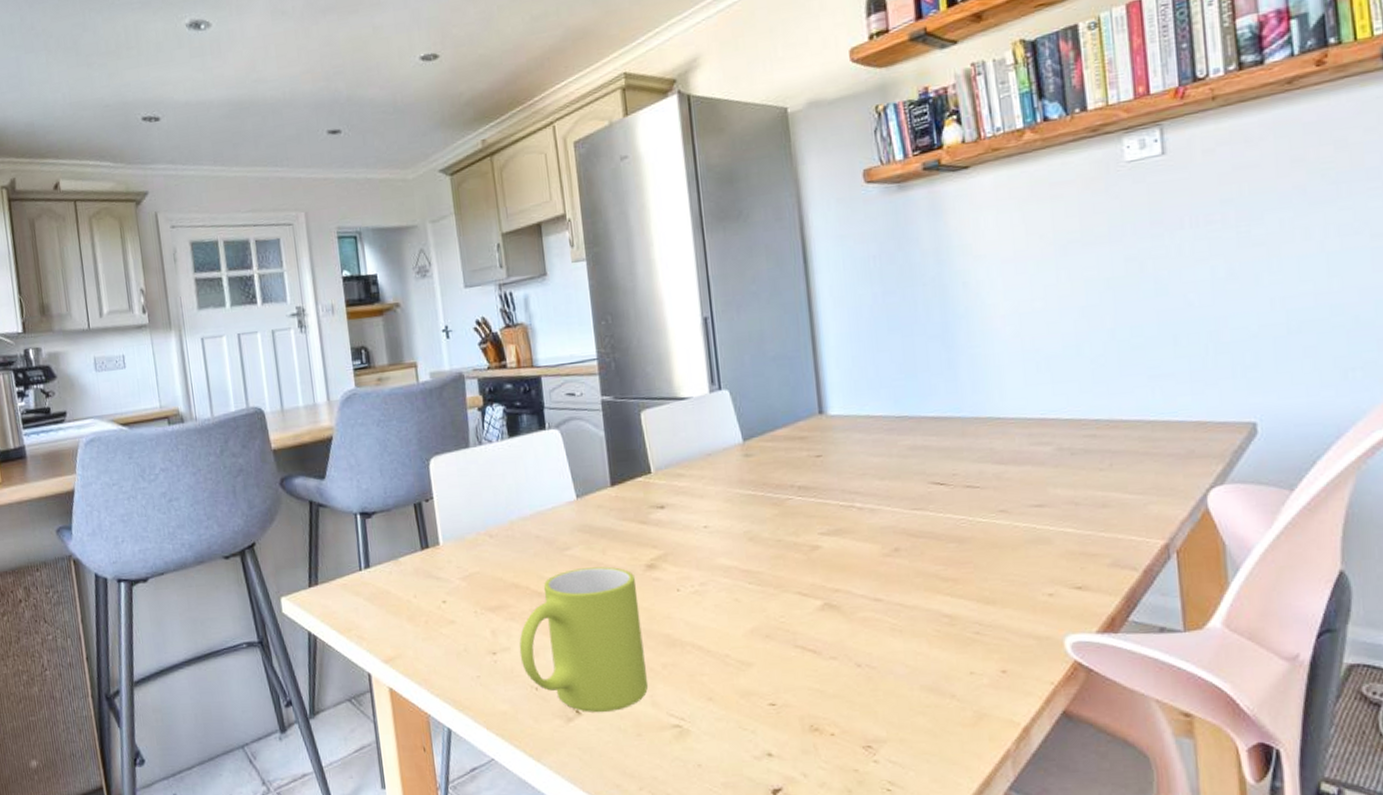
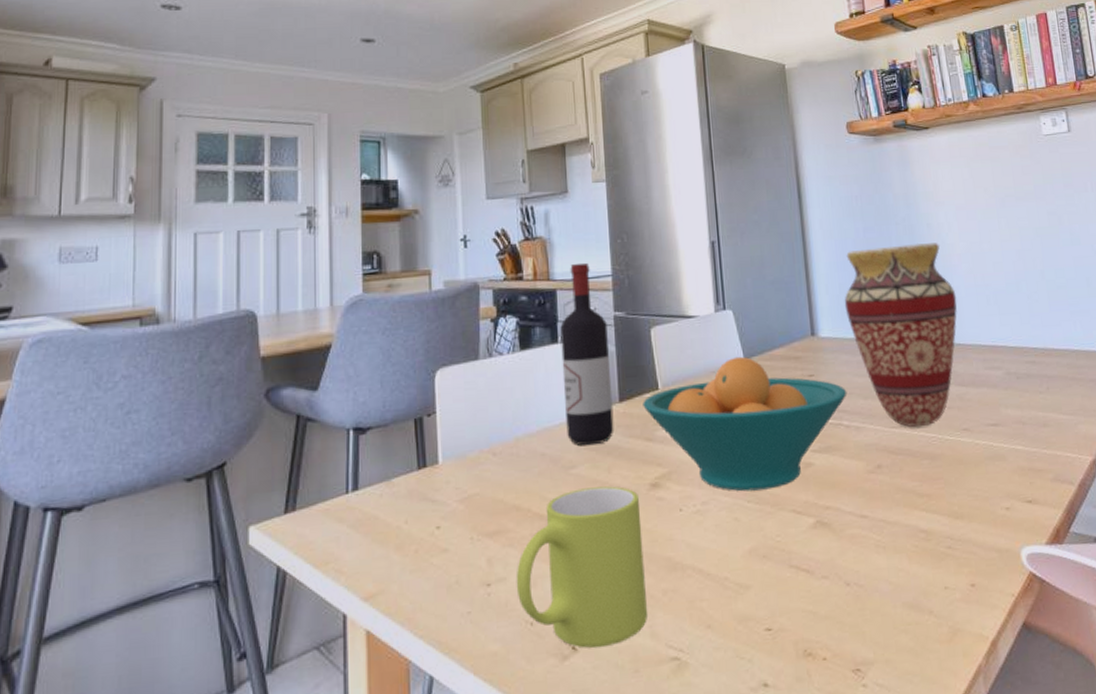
wine bottle: none [547,347,607,529] -> present [560,262,614,446]
fruit bowl: none [635,438,861,573] -> present [643,356,847,492]
vase: none [858,304,998,509] -> present [844,243,957,428]

